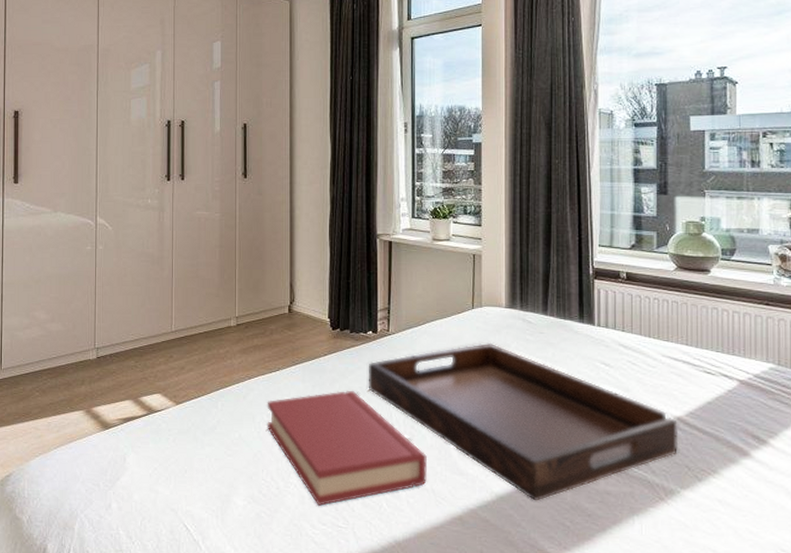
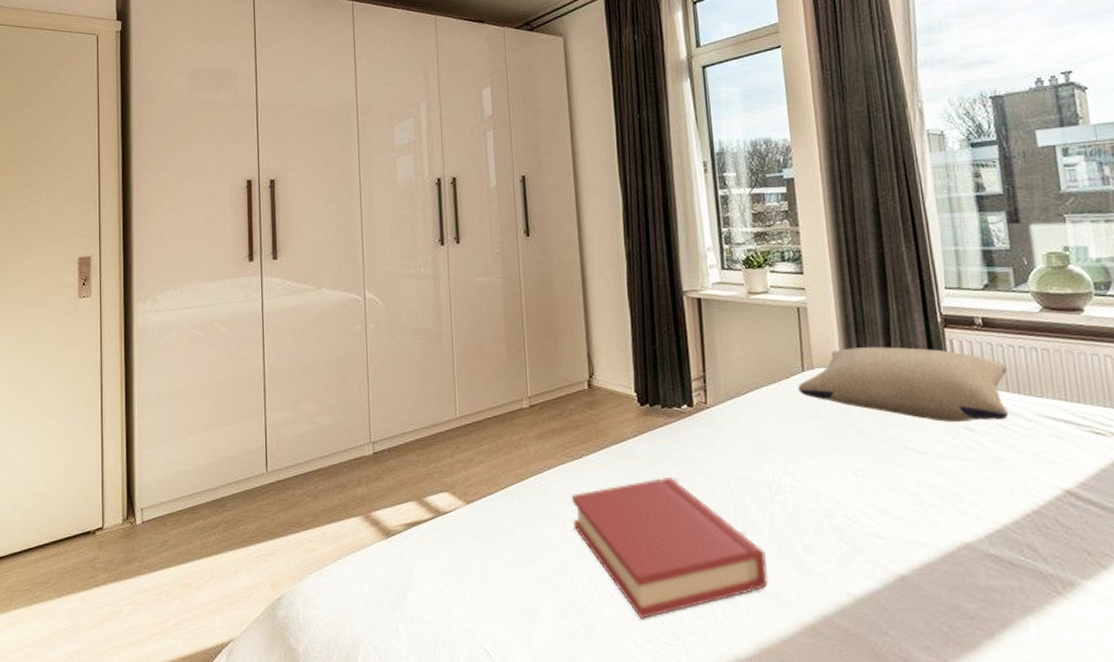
serving tray: present [368,342,678,501] -> none [685,410,1072,603]
pillow: none [467,291,642,358] -> present [798,346,1008,423]

